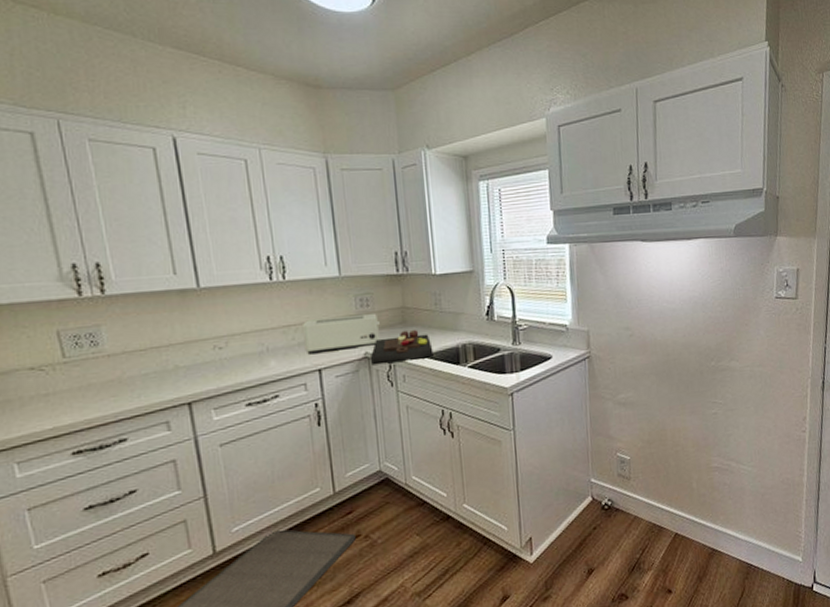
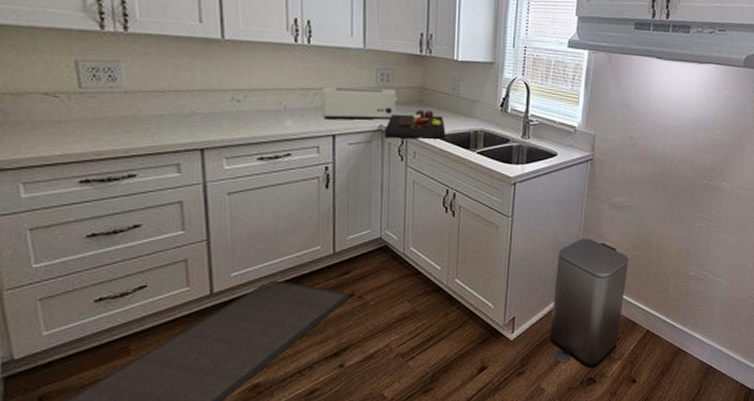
pedal bin: none [567,441,646,584] -> present [550,238,629,369]

